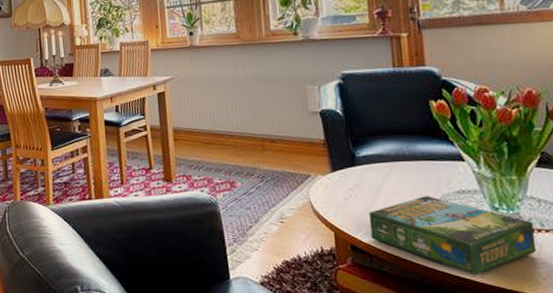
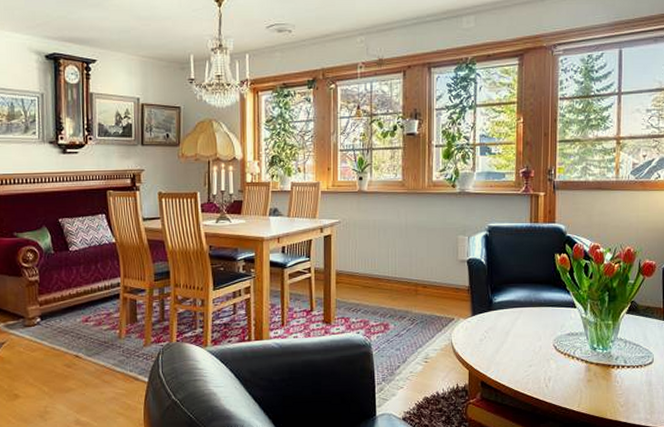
board game: present [369,196,537,276] -> none [498,338,620,406]

